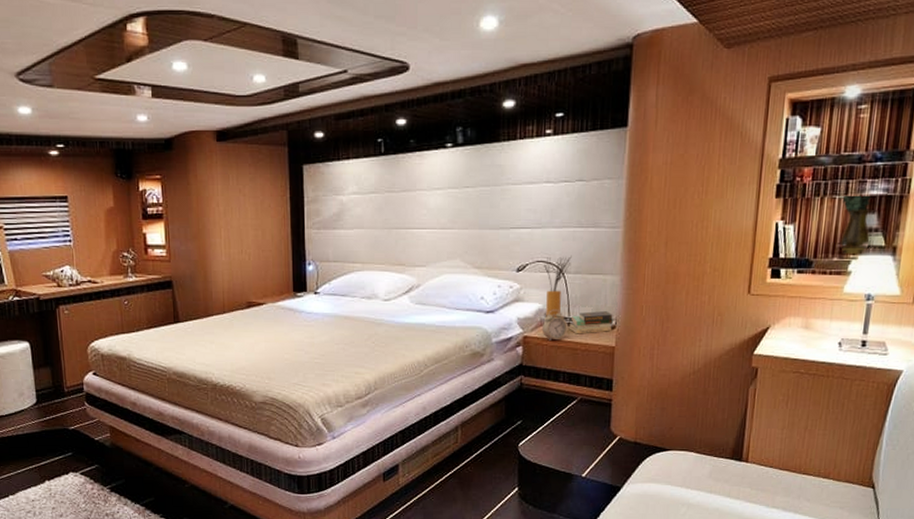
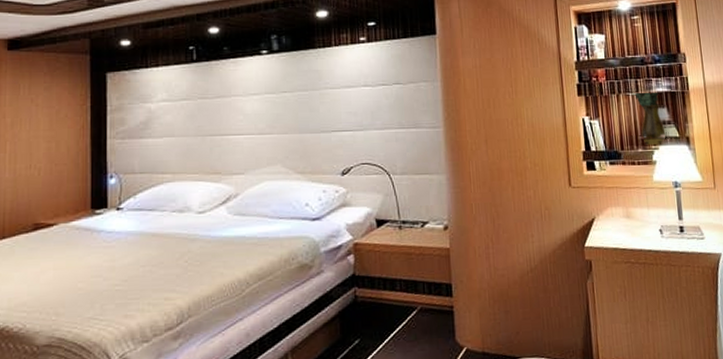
alarm clock: present [541,310,568,340] -> none [372,213,399,246]
vase: present [544,256,572,317] -> none [369,157,397,221]
books: present [569,310,613,334] -> none [400,210,444,238]

